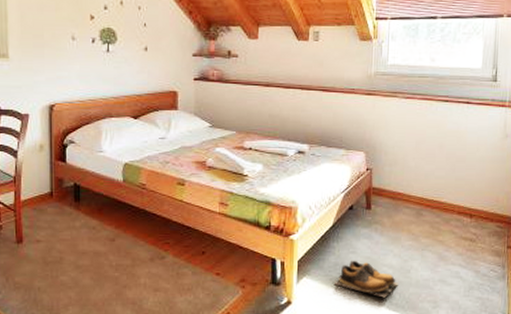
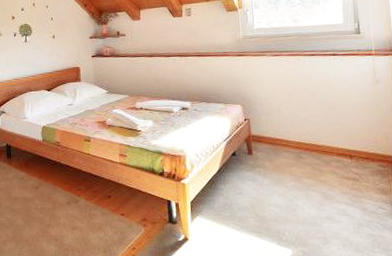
shoes: present [333,260,399,298] -> none [225,200,287,235]

